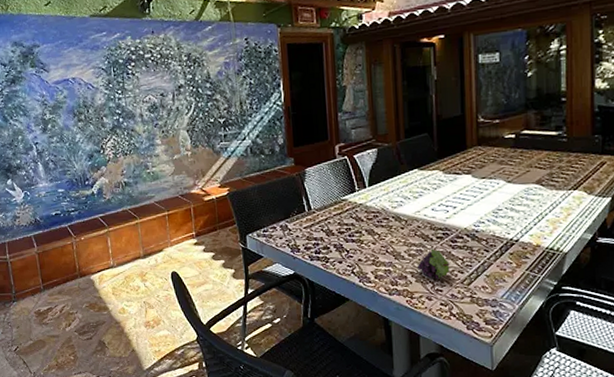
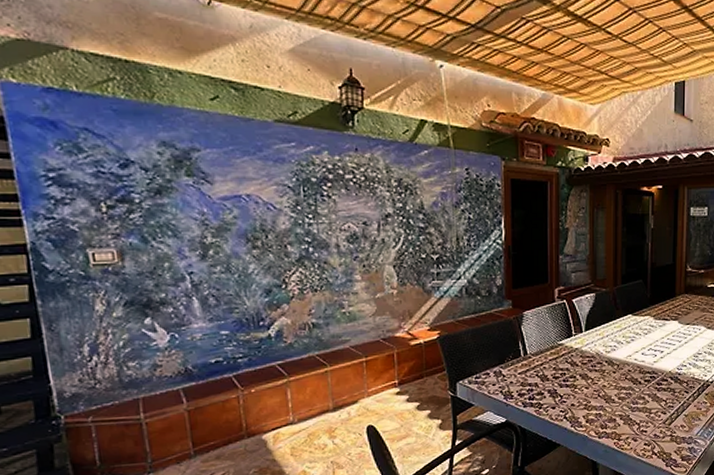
fruit: present [416,248,450,280] -> none [625,391,655,421]

